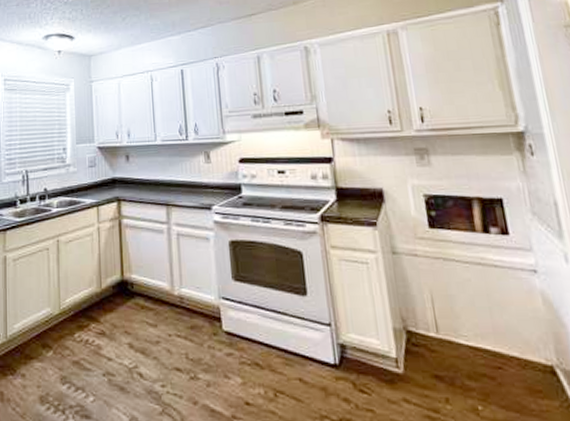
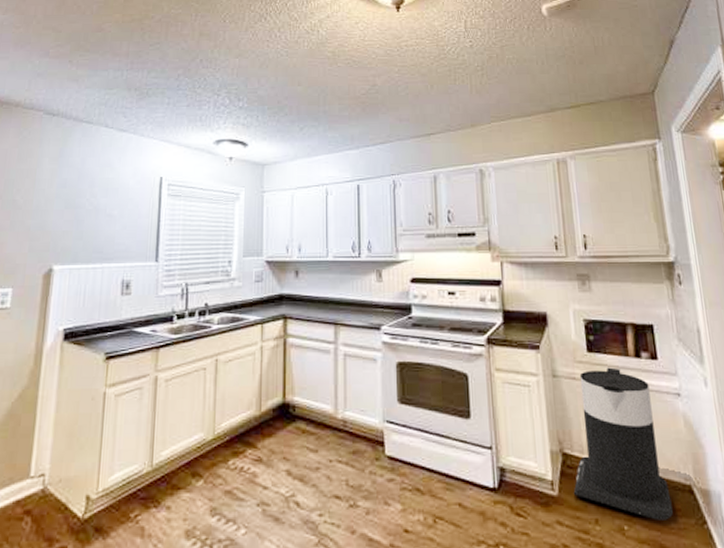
trash can: none [420,243,533,402] -> present [573,367,673,520]

